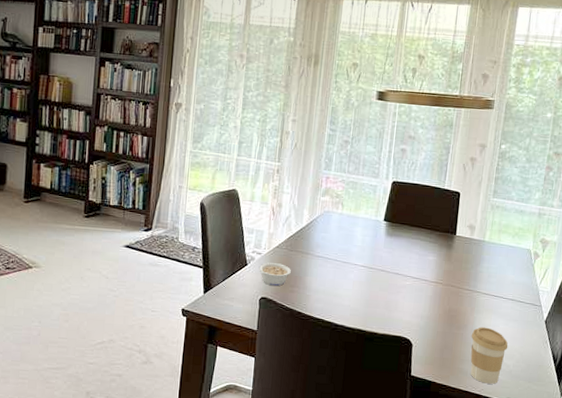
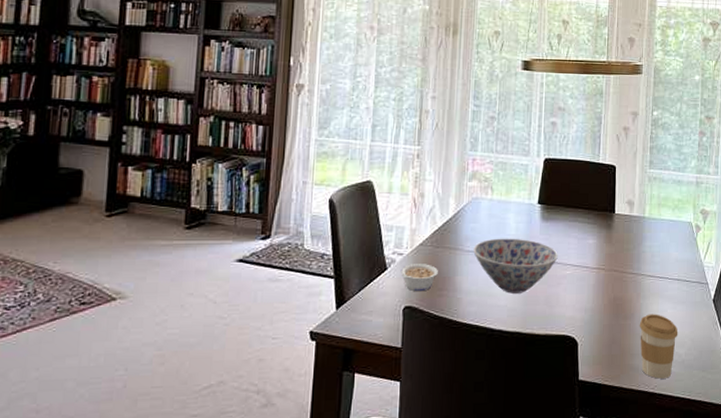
bowl: none [323,247,400,297] -> present [473,238,558,294]

